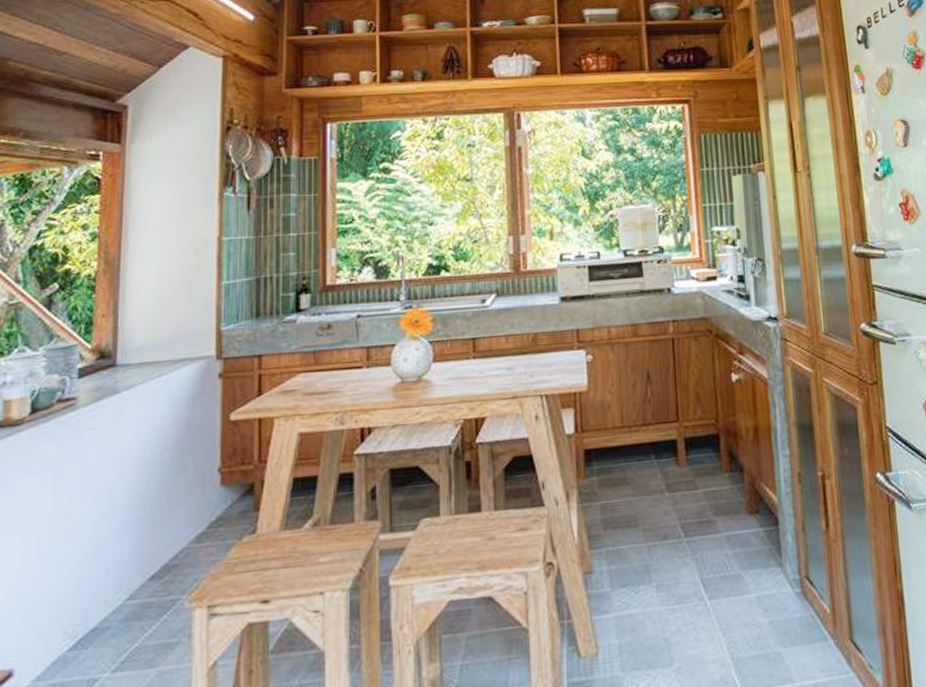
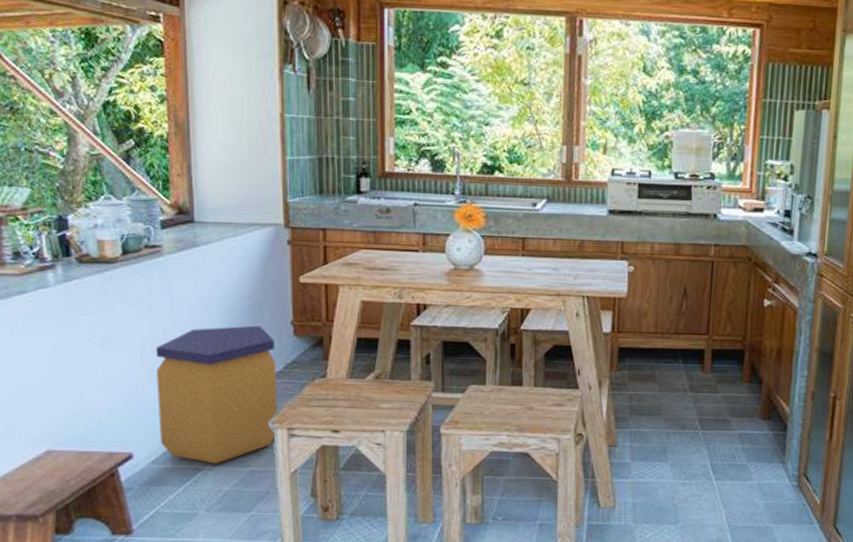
trash can: none [49,478,199,670] -> present [155,325,278,464]

